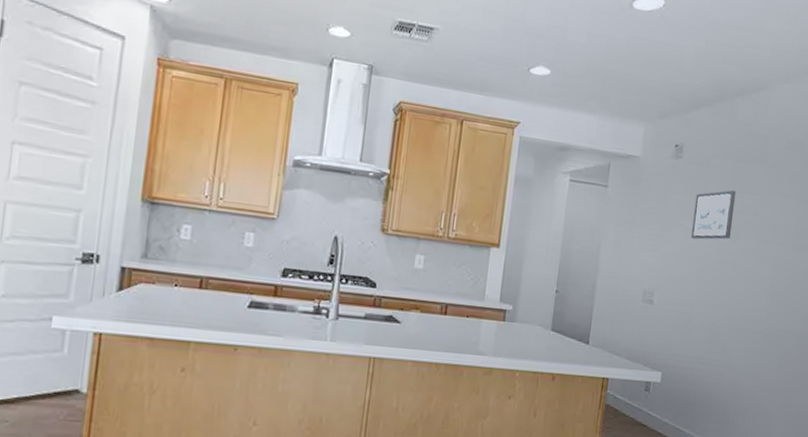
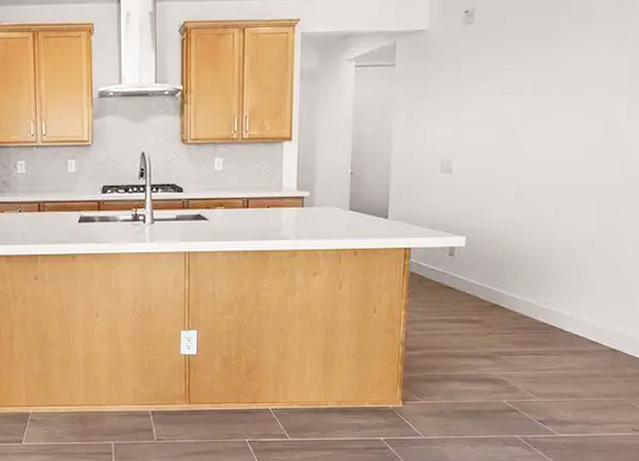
picture frame: present [691,190,736,240] -> none [489,47,538,103]

